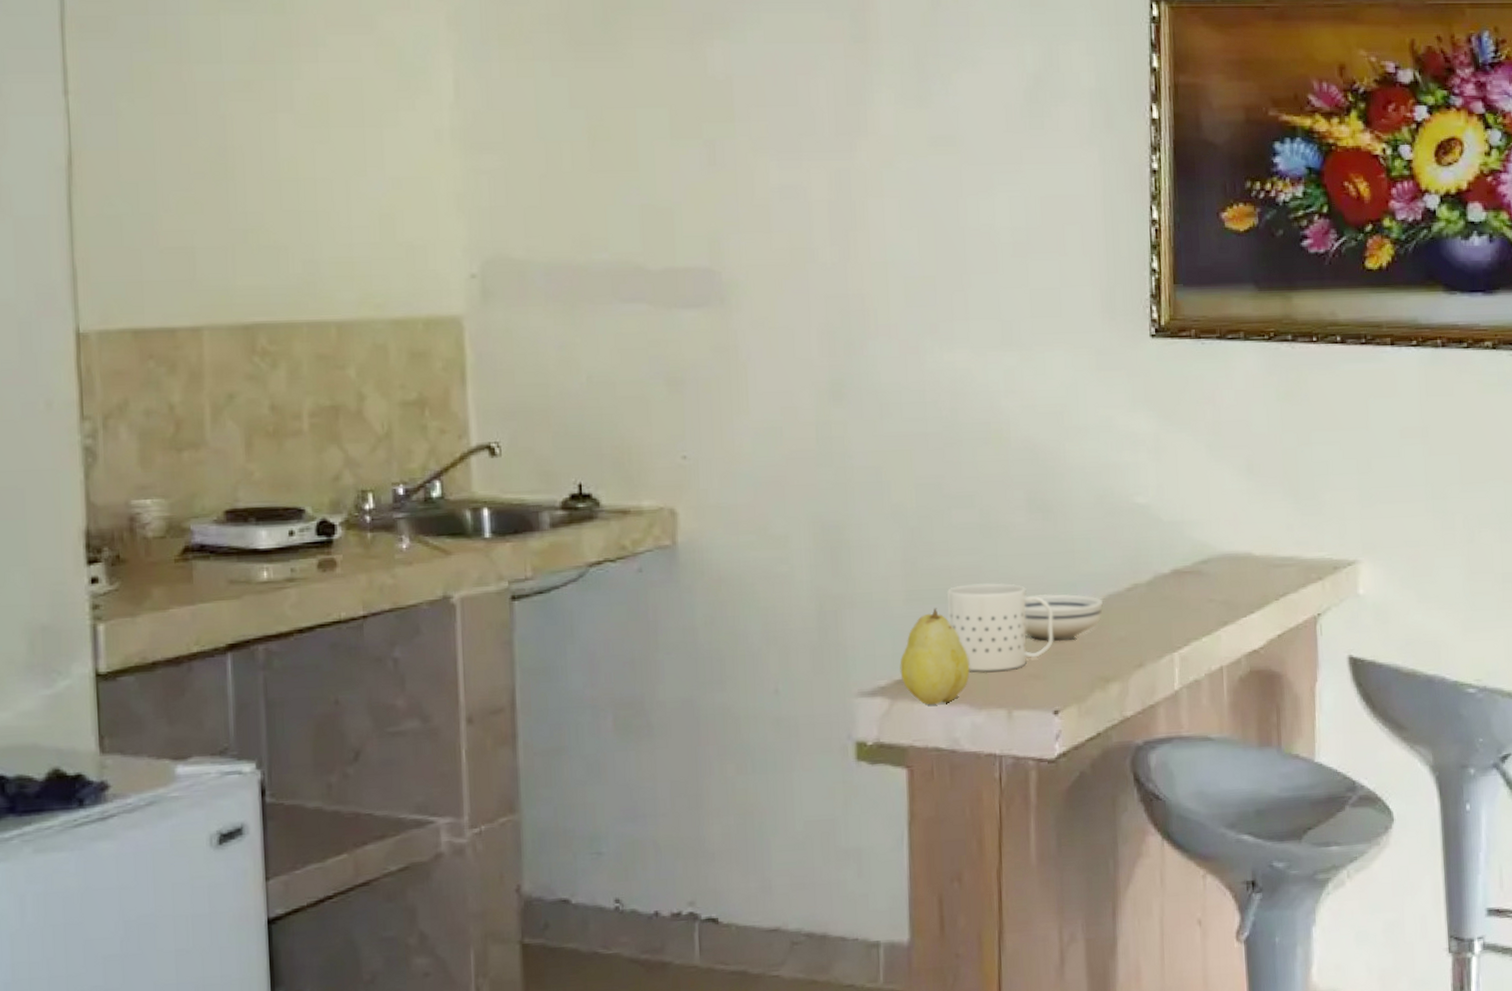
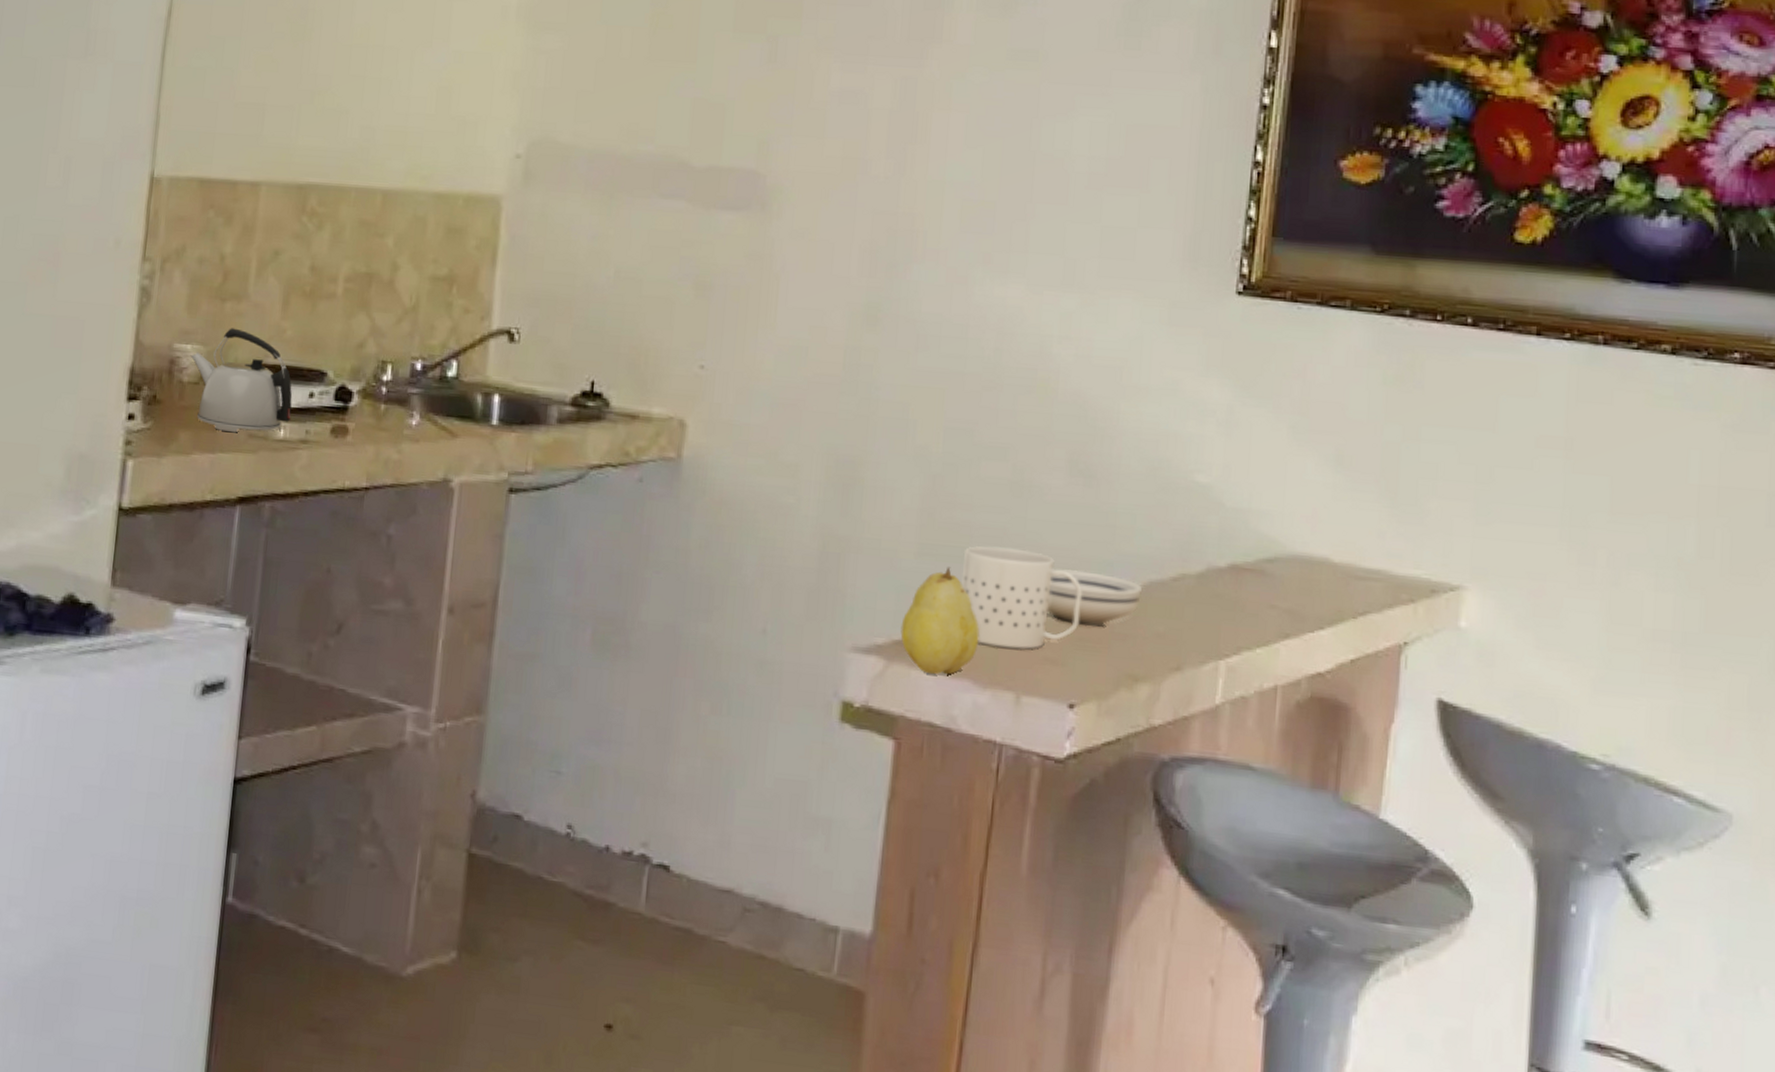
kettle: none [151,477,272,582] -> present [190,328,292,433]

